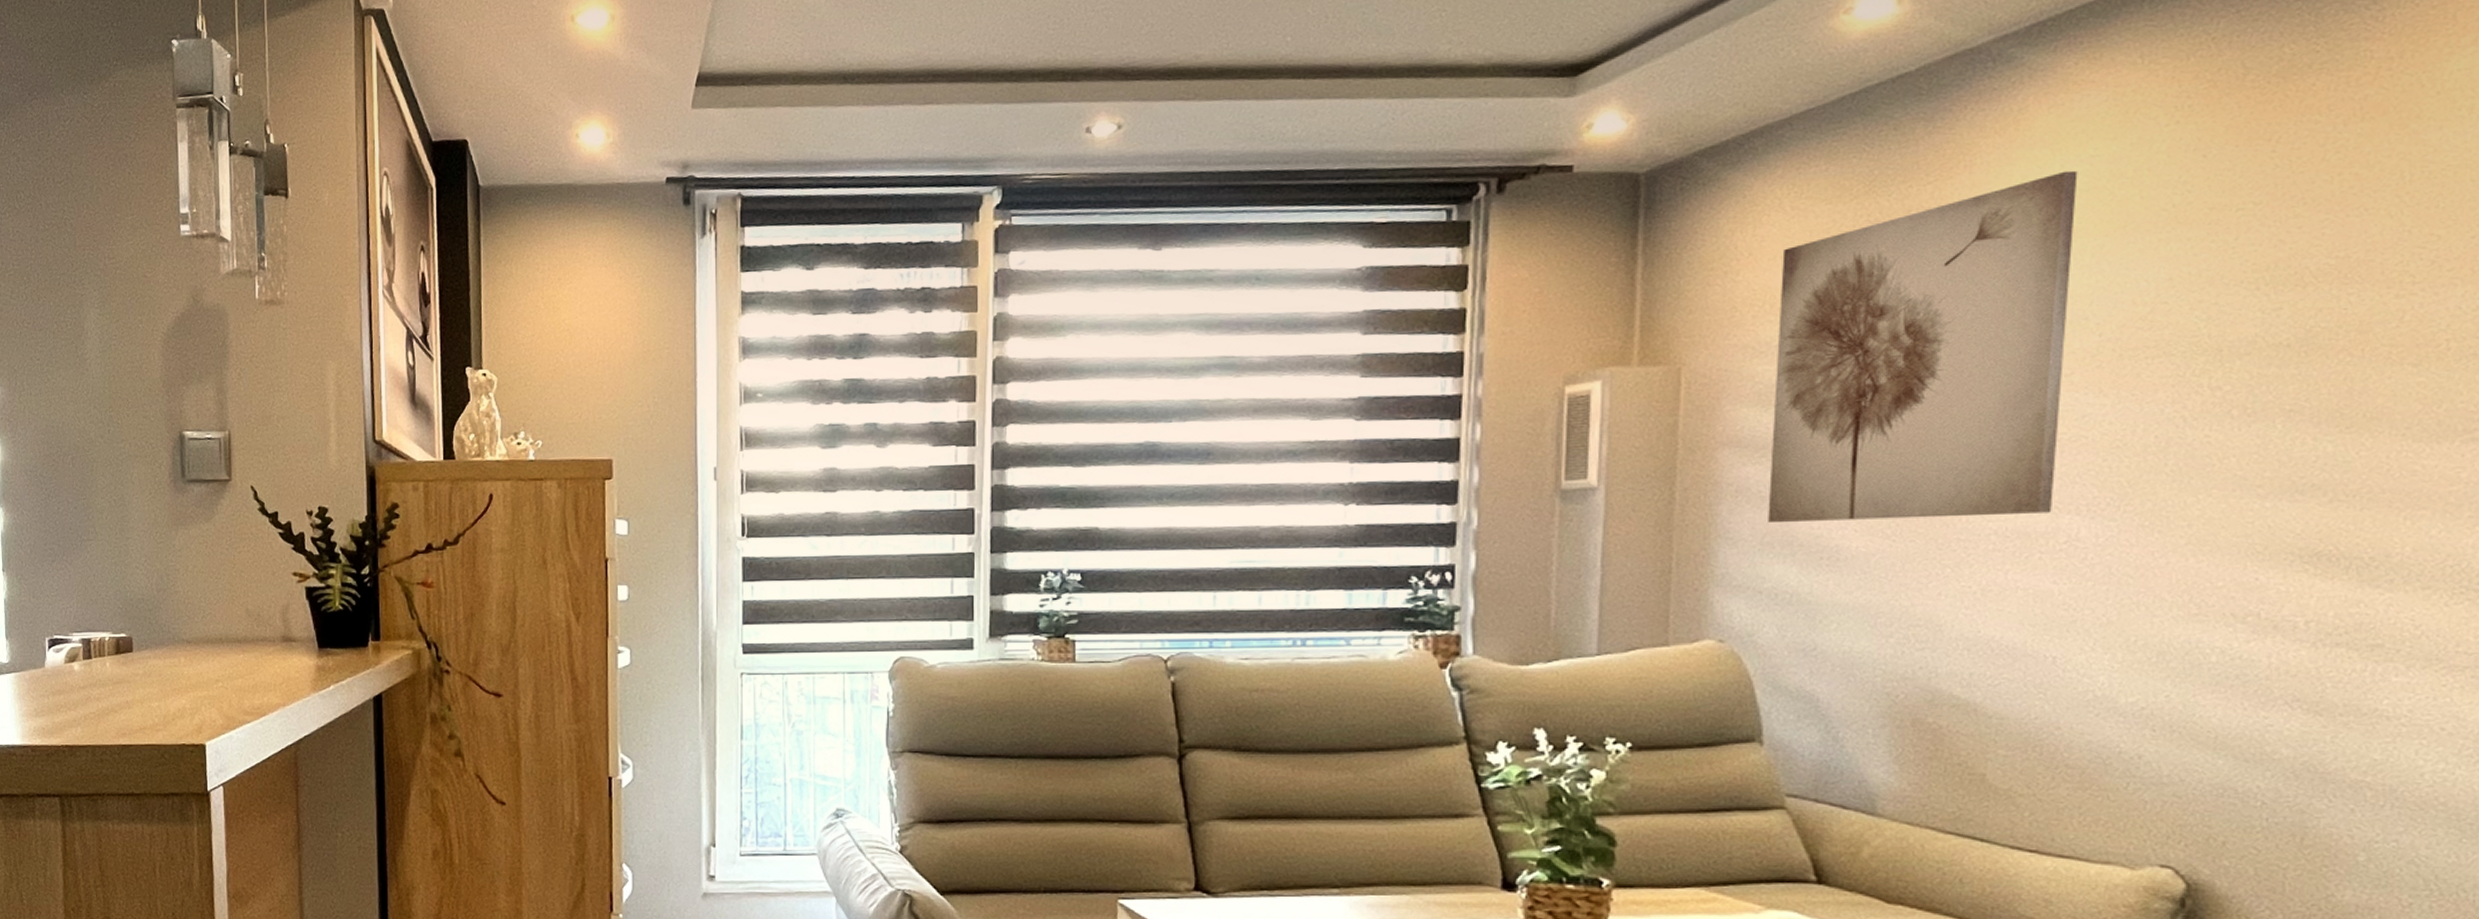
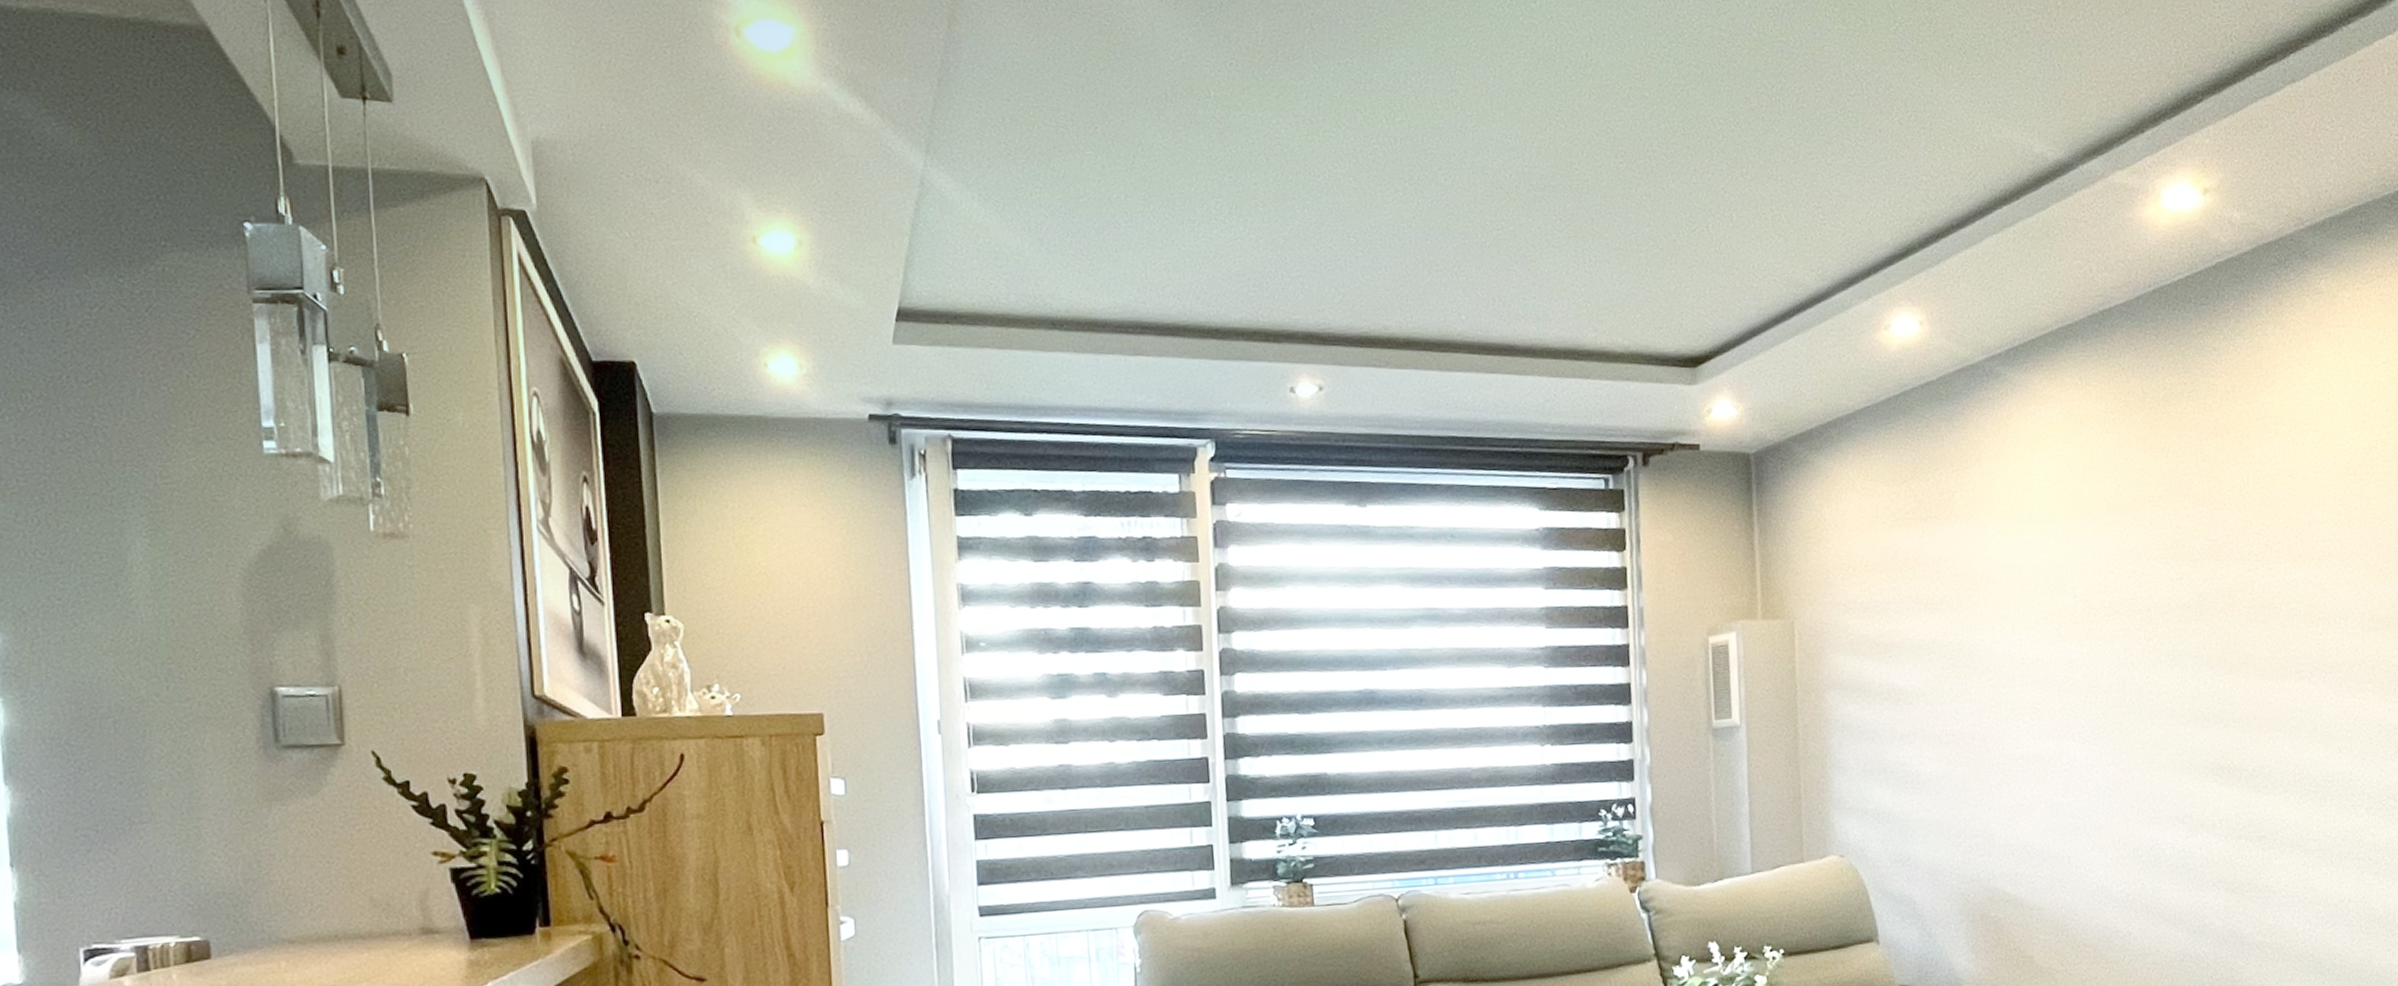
wall art: present [1768,170,2078,522] -> none [1858,466,2057,753]

